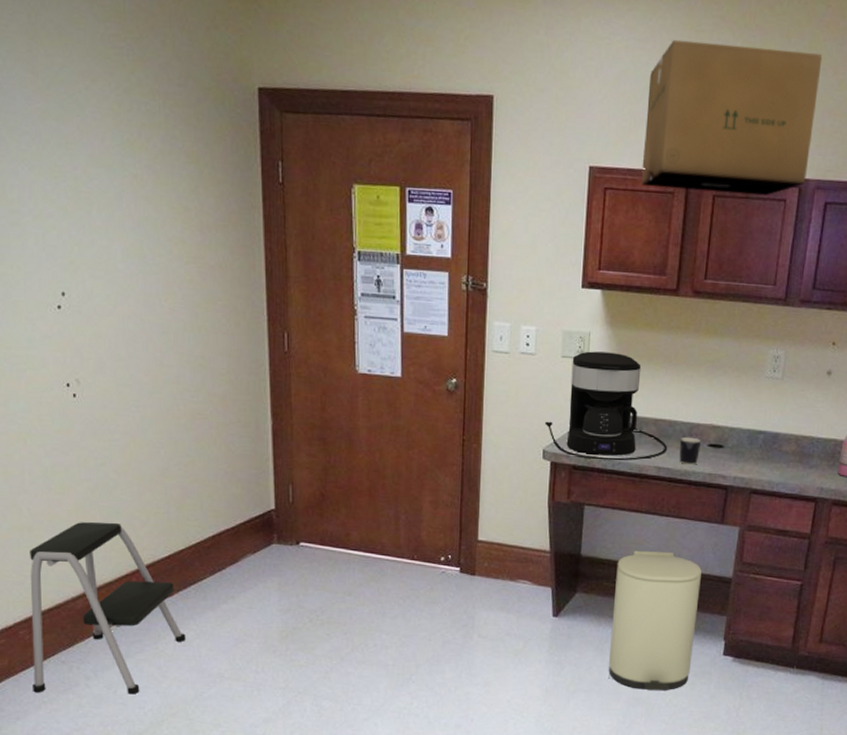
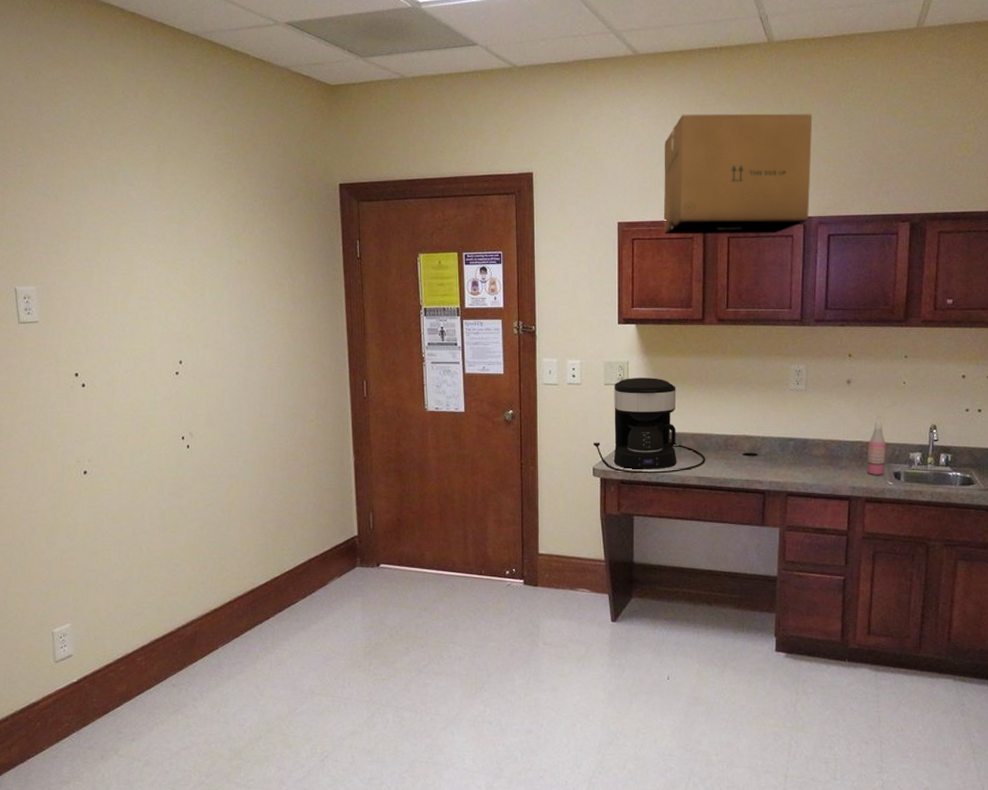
step stool: present [30,521,186,695] -> none [147,555,281,714]
pedal bin: present [609,550,702,691] -> none [667,554,748,690]
mug: present [679,436,702,466] -> none [716,448,737,474]

